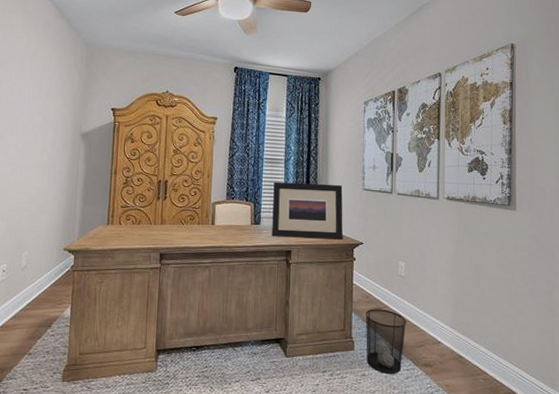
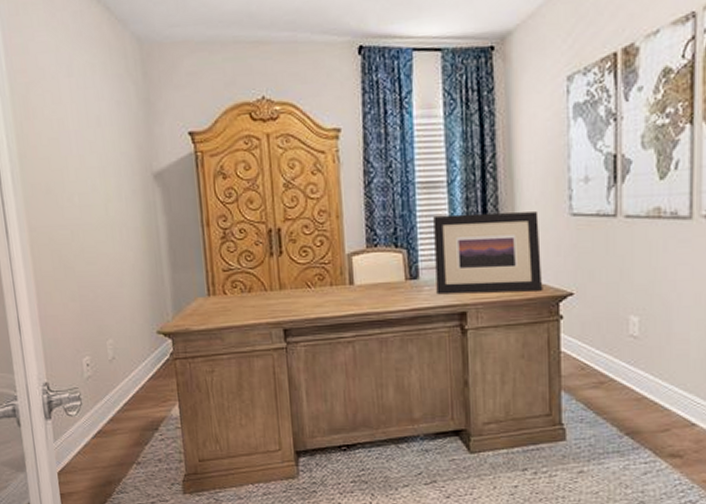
waste bin: present [365,309,407,374] -> none [581,384,644,469]

